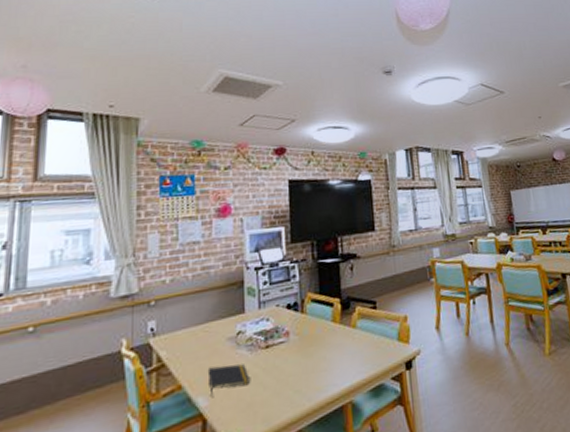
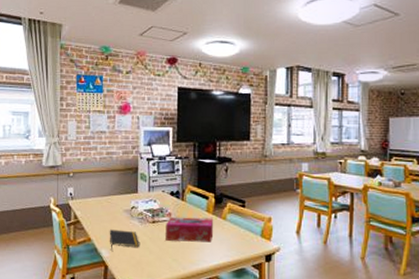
tissue box: none [283,328,343,368] -> present [165,216,214,243]

